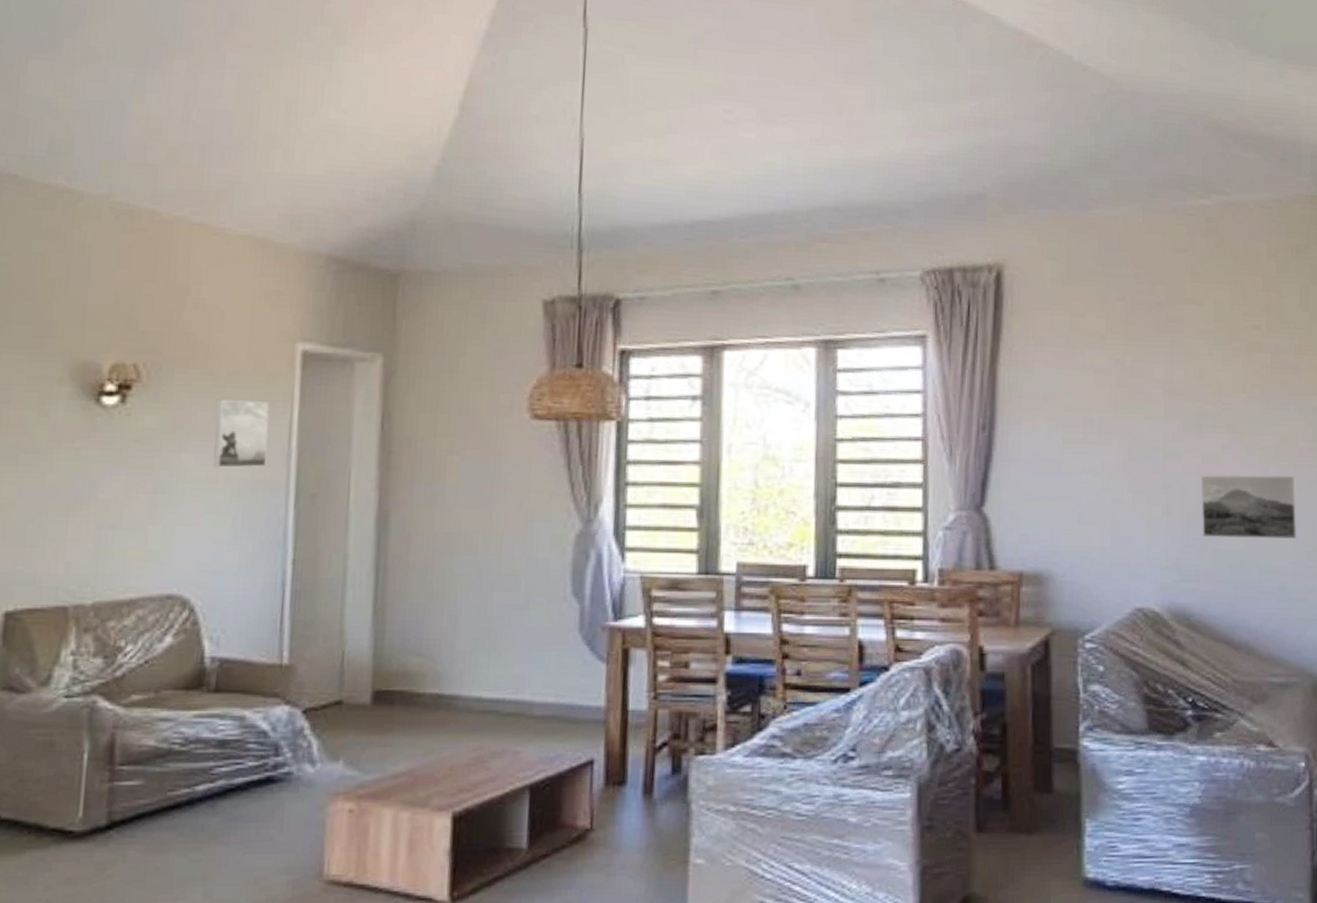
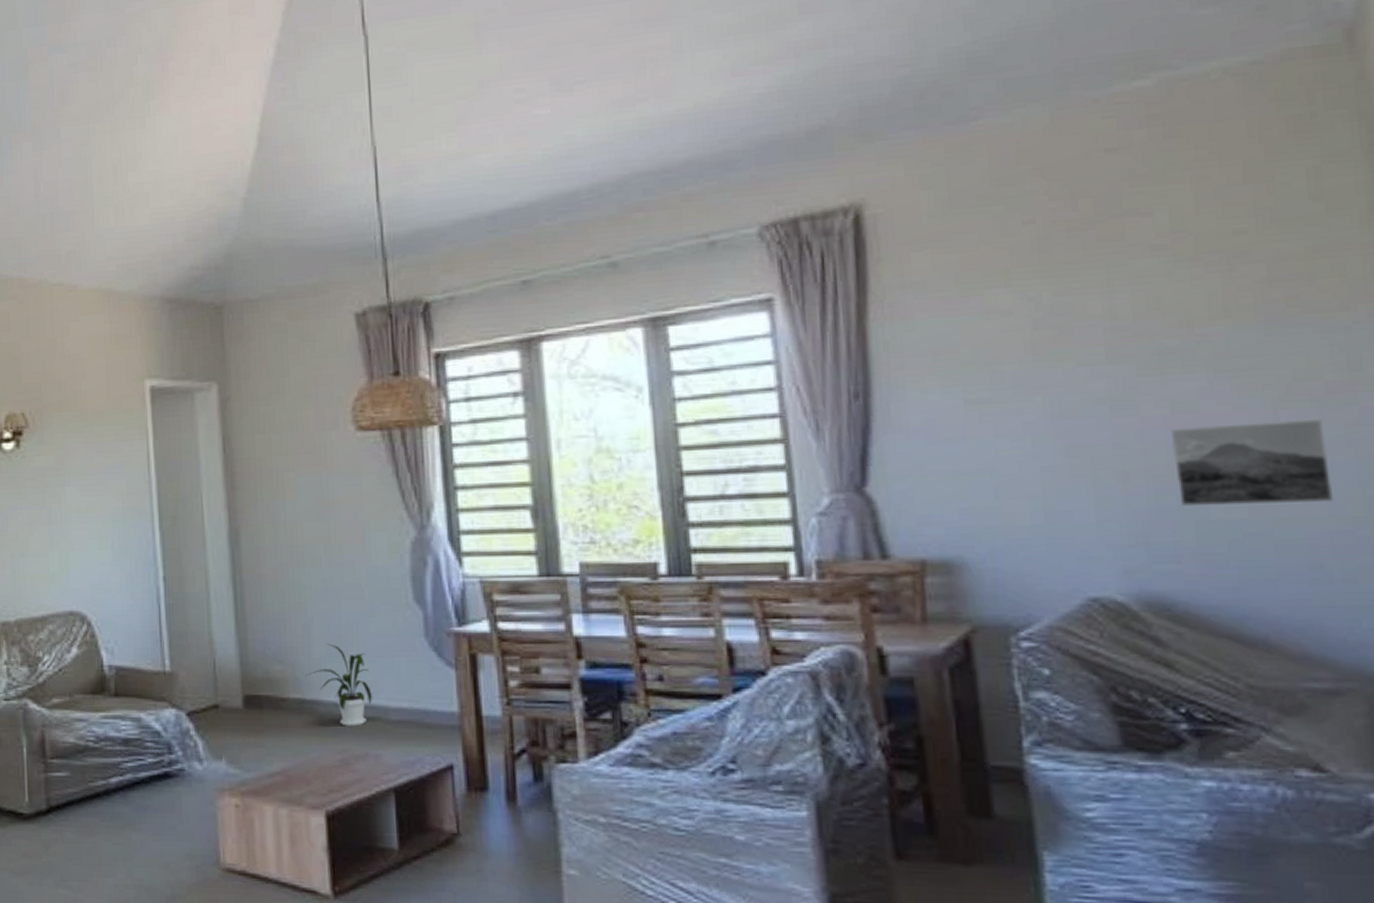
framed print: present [213,400,270,468] -> none [87,436,133,498]
house plant: none [446,636,517,723] -> present [305,644,372,727]

